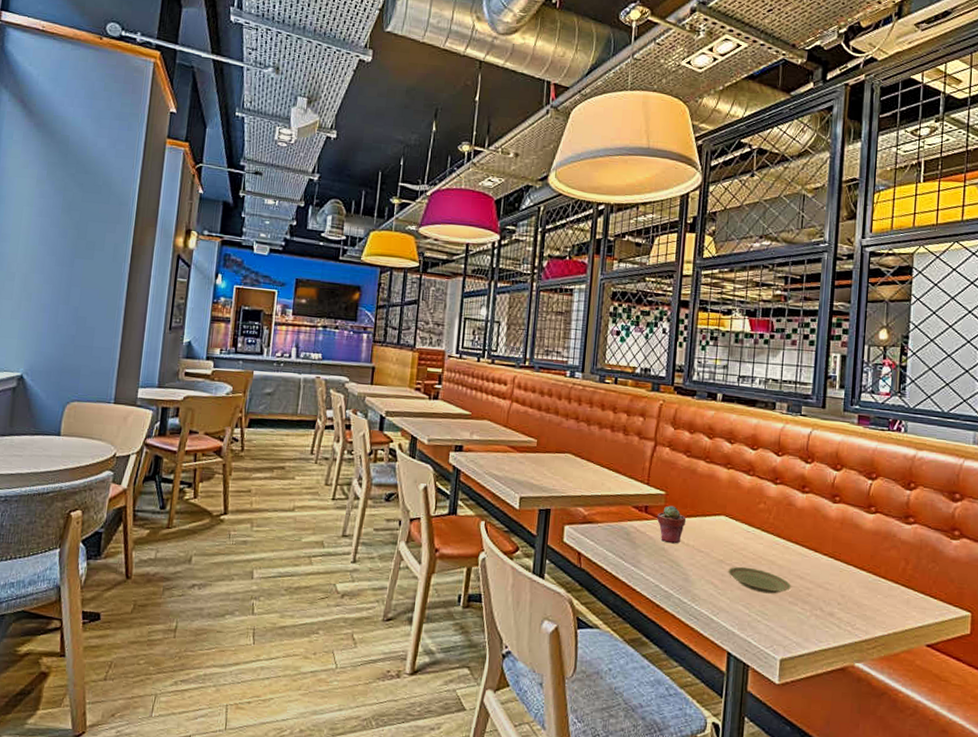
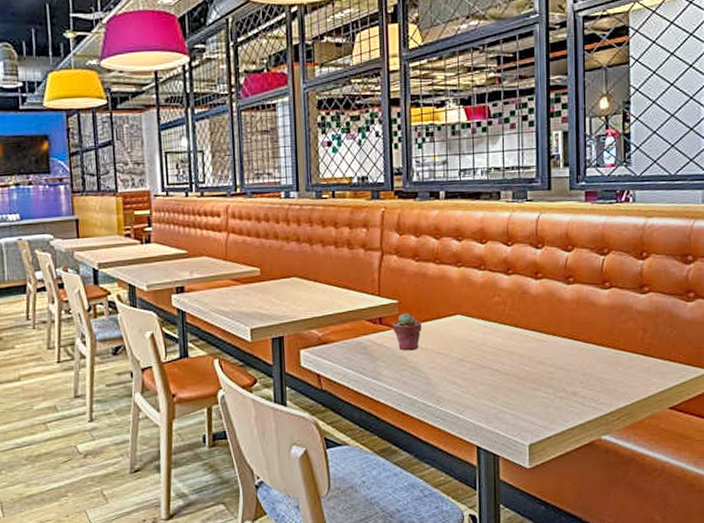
plate: present [728,566,792,594] -> none [469,361,534,385]

